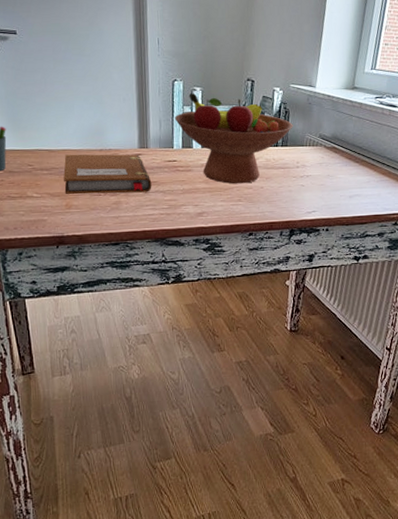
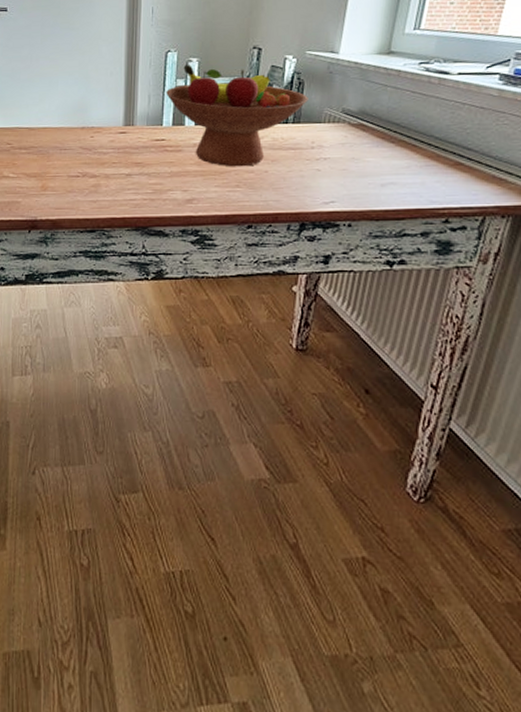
notebook: present [63,154,152,194] -> none [41,132,136,175]

